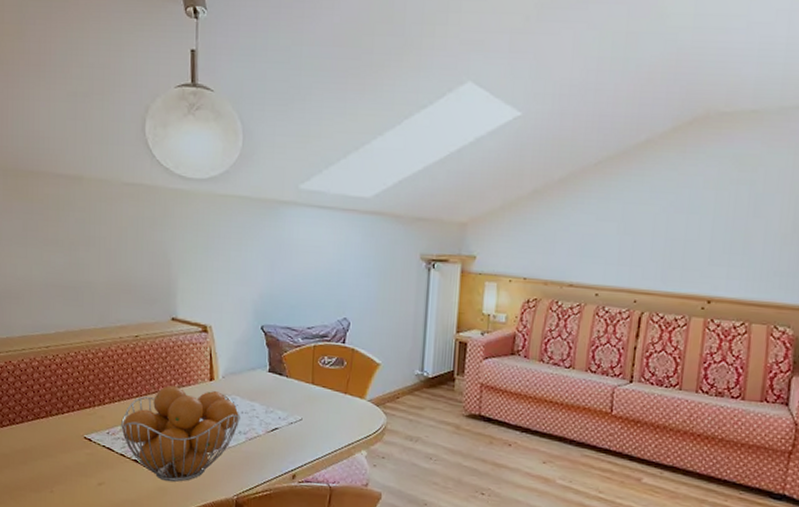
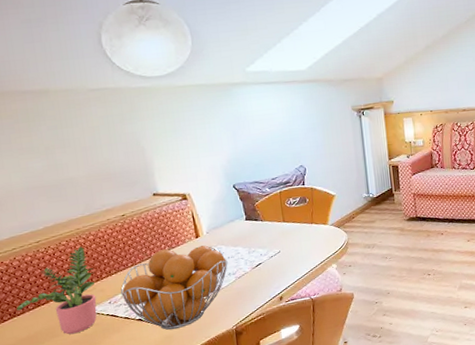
potted plant: none [16,361,99,459] -> present [16,246,97,335]

